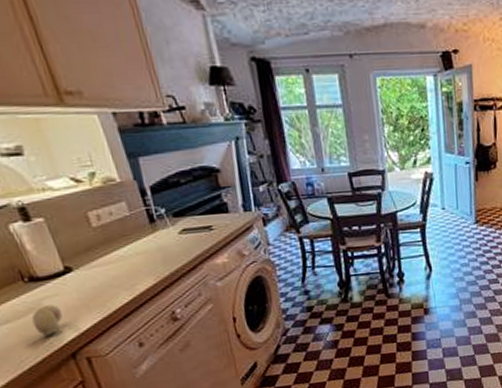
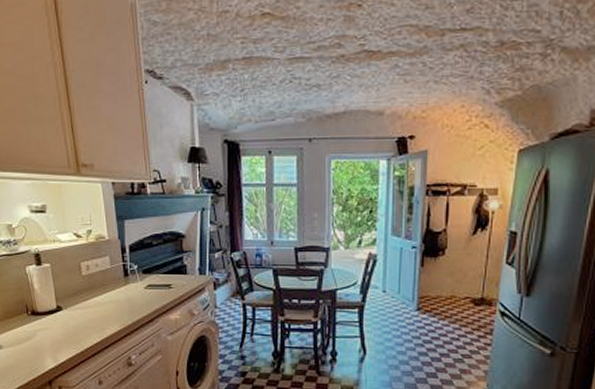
fruit: present [31,304,63,335] -> none [27,335,49,362]

